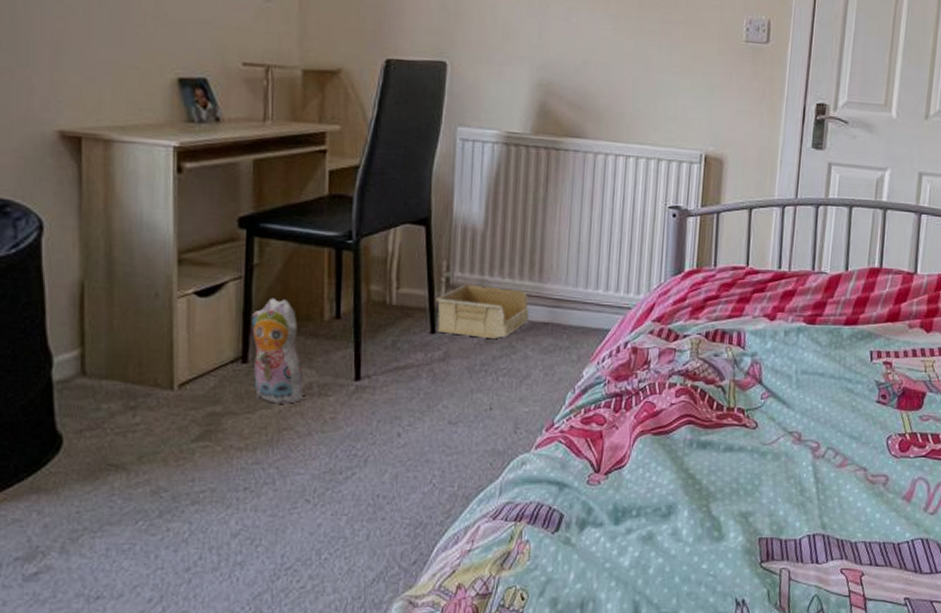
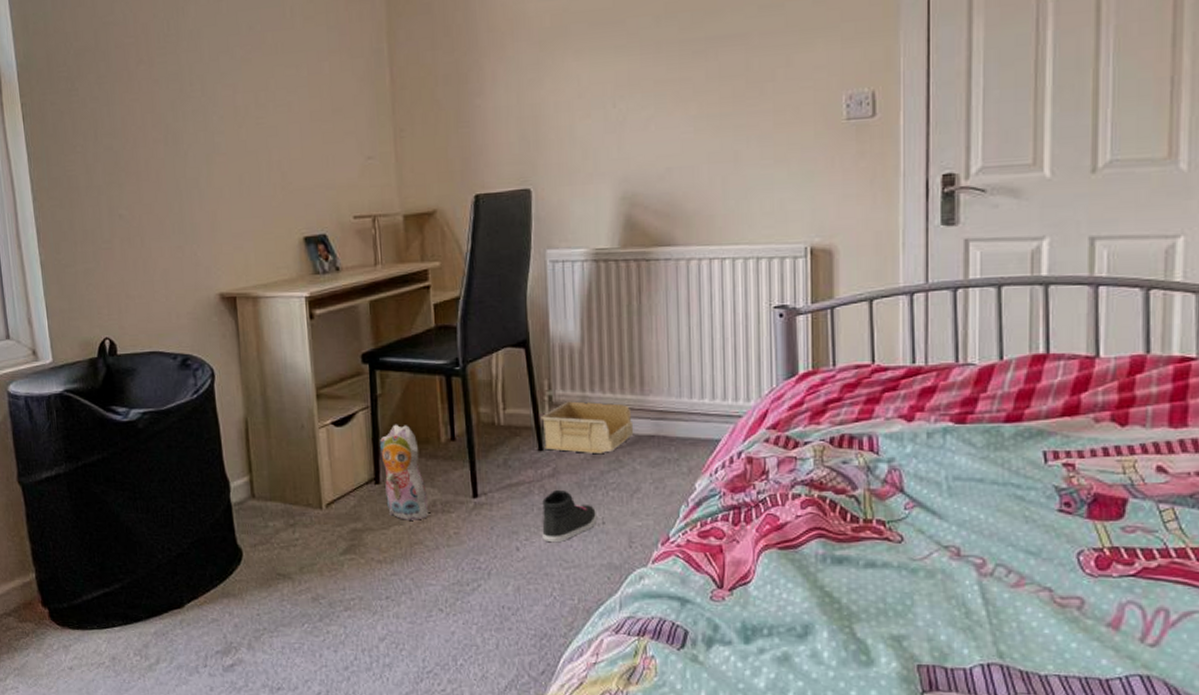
sneaker: none [427,373,486,429] -> present [542,489,598,543]

